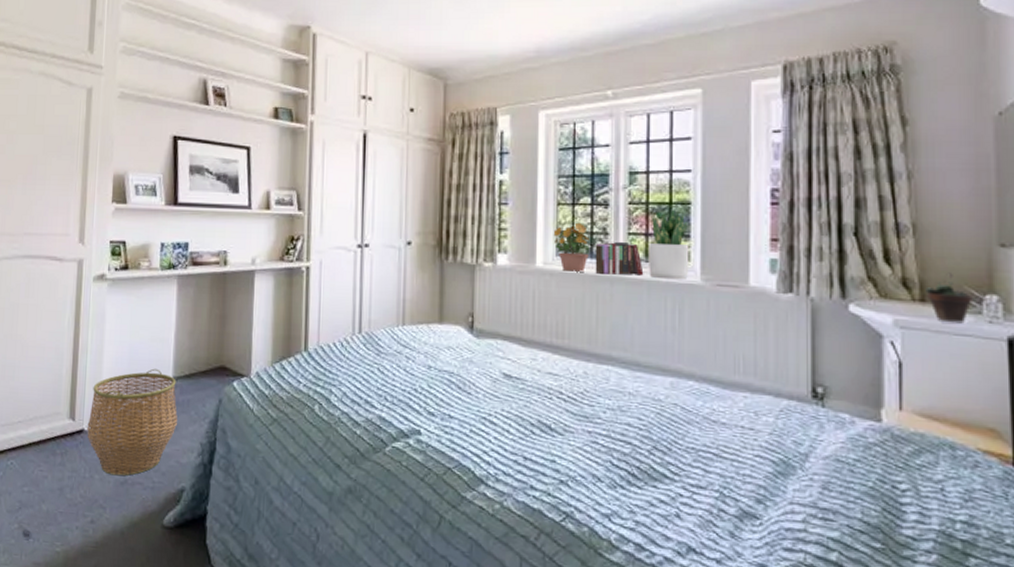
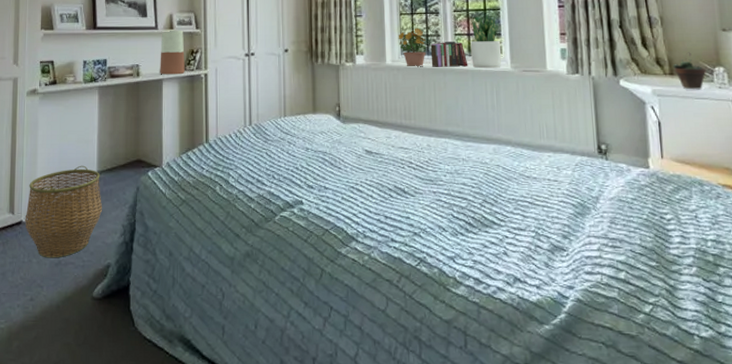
vase: none [252,210,283,266] -> present [160,29,185,75]

